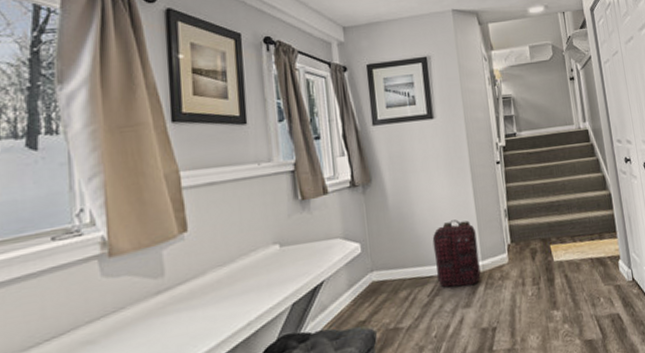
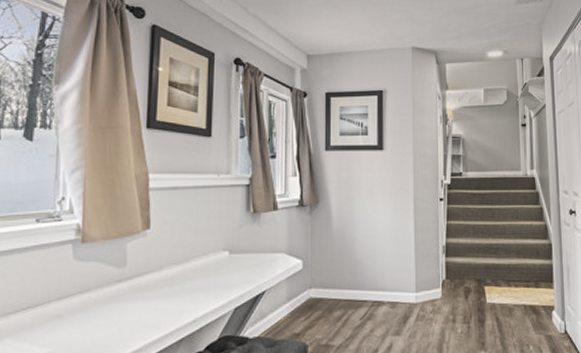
backpack: present [432,219,481,288] -> none [370,249,413,315]

